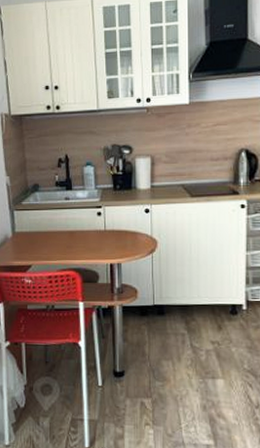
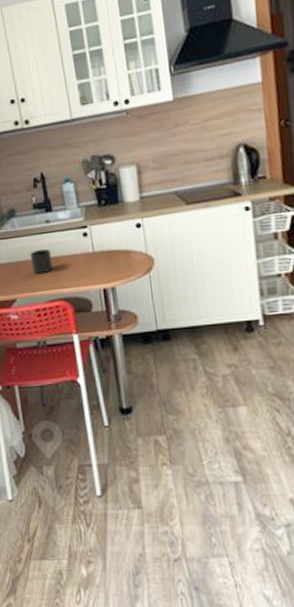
mug: none [48,222,68,244] -> present [29,248,53,274]

